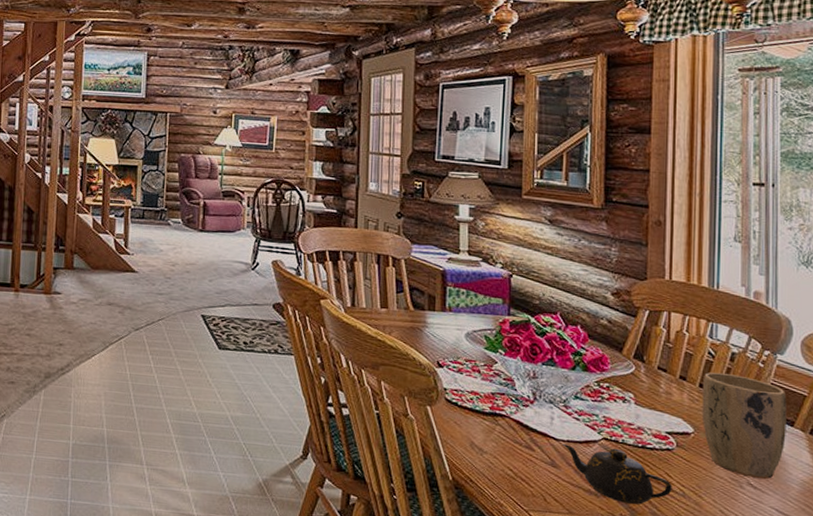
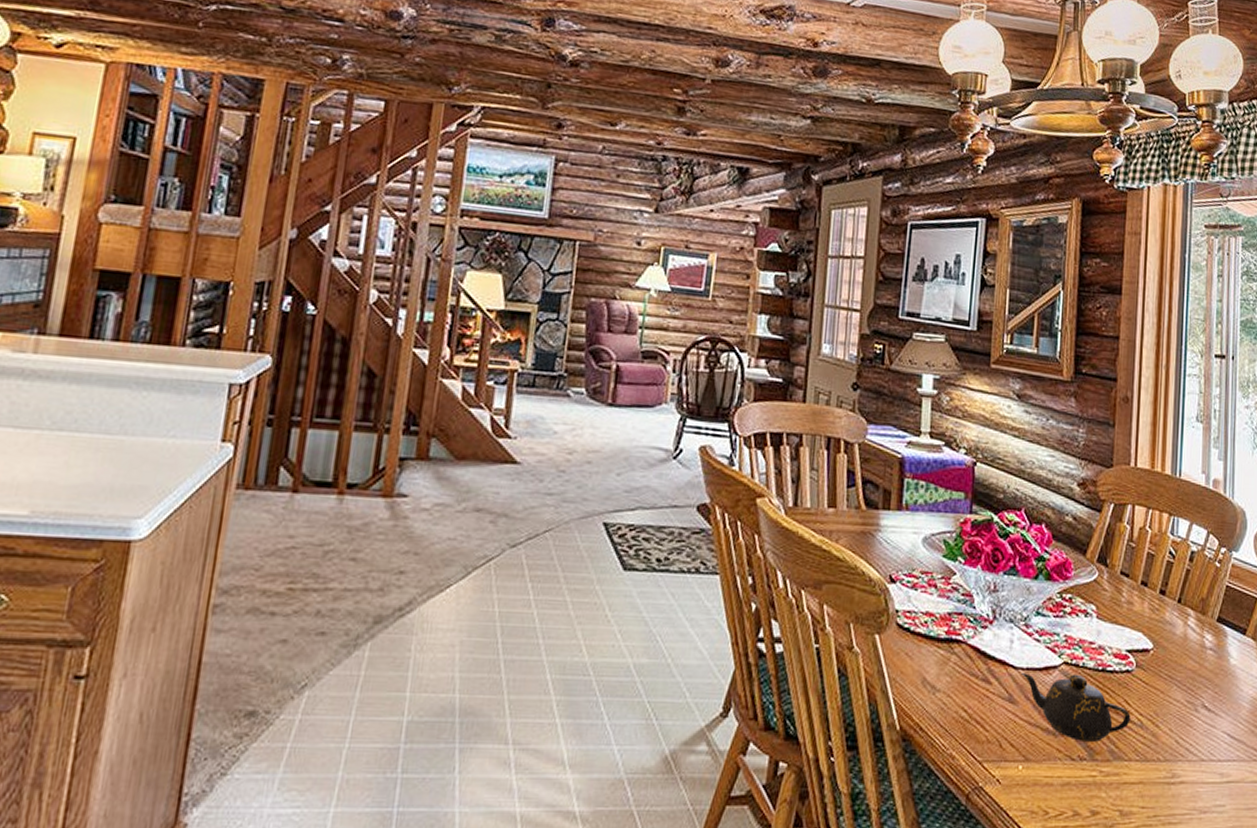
plant pot: present [702,372,787,479] -> none [1161,575,1240,698]

